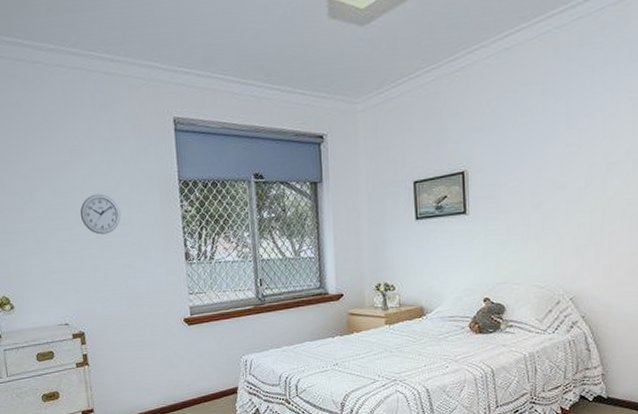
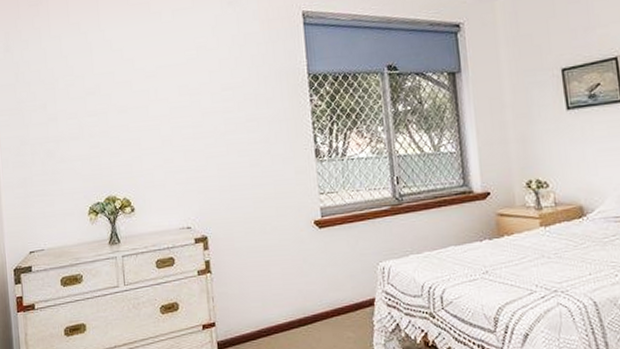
wall clock: present [80,194,121,235] -> none [205,90,248,132]

